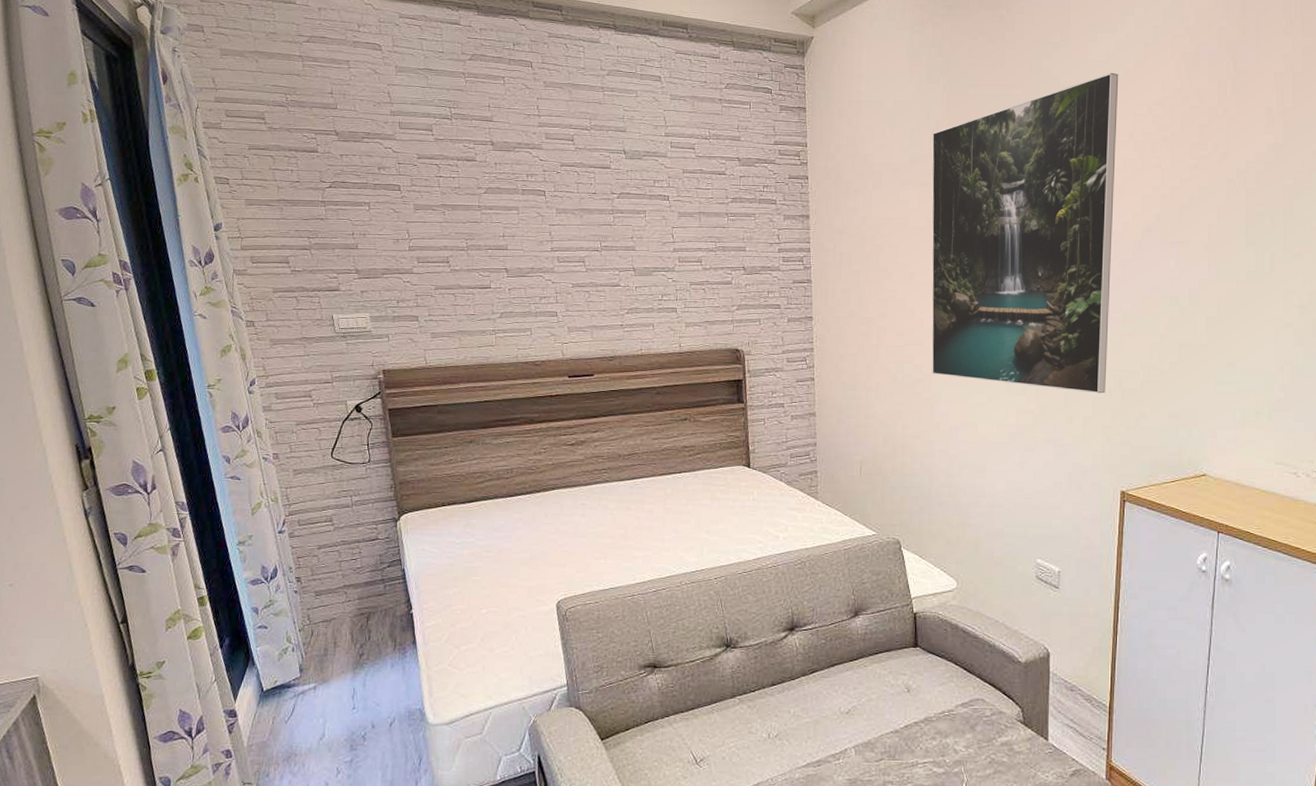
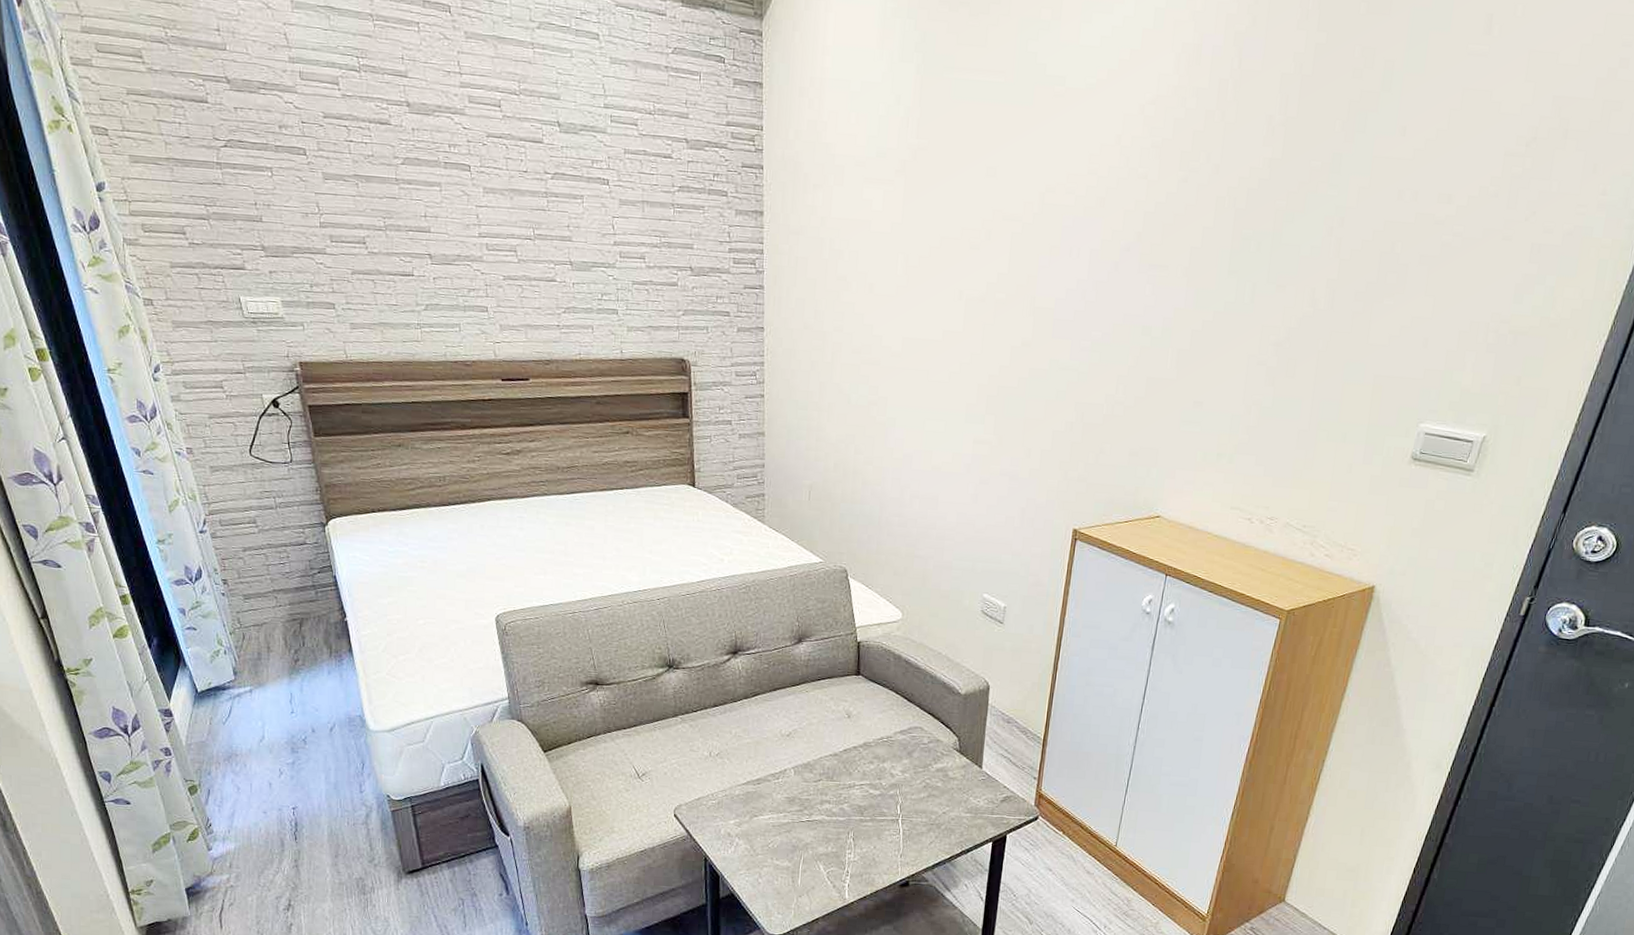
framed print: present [931,72,1119,394] -> none [888,61,1112,427]

